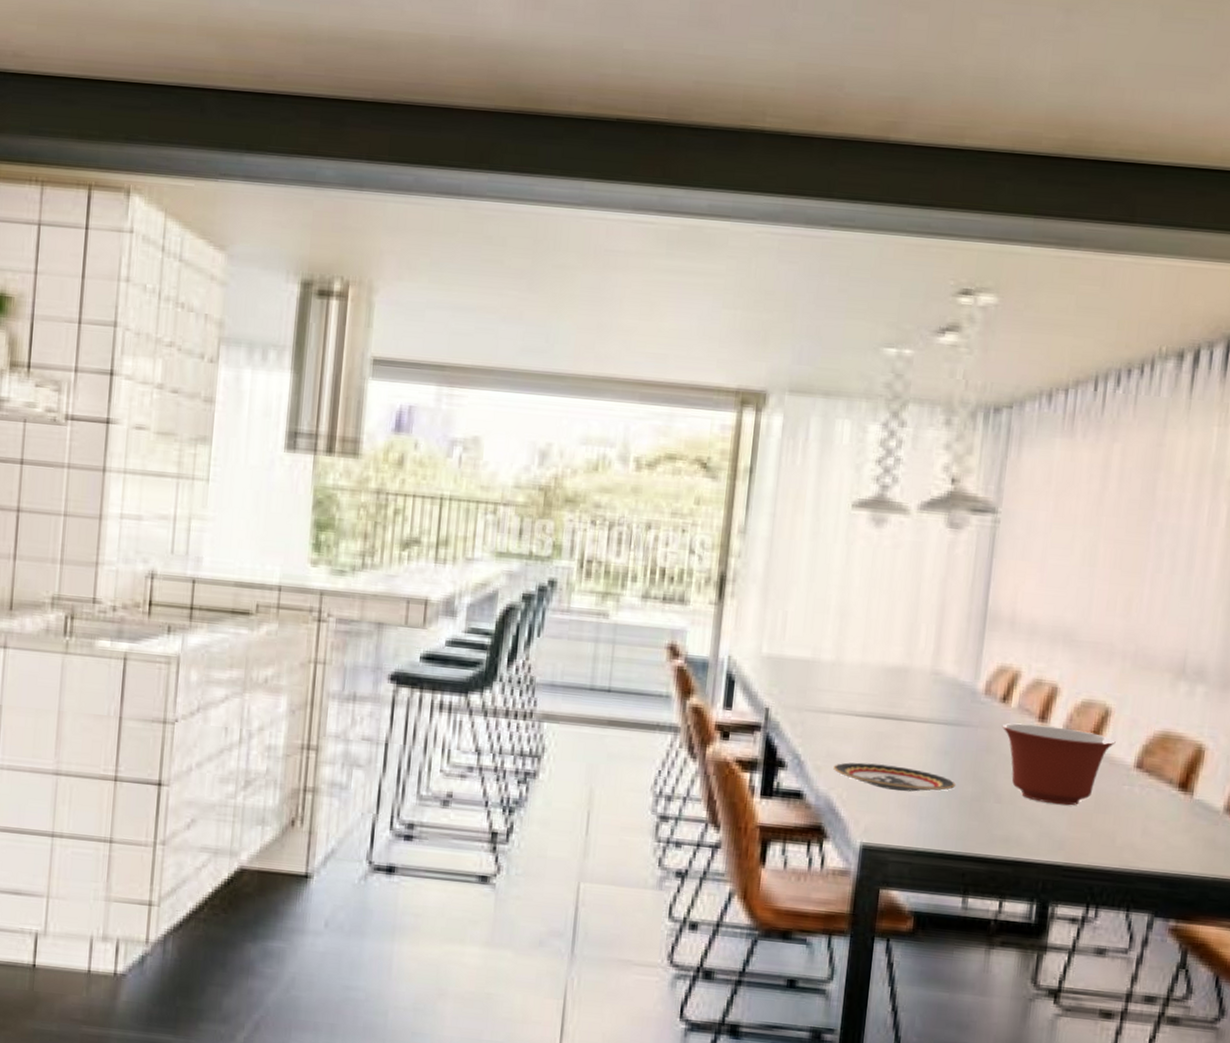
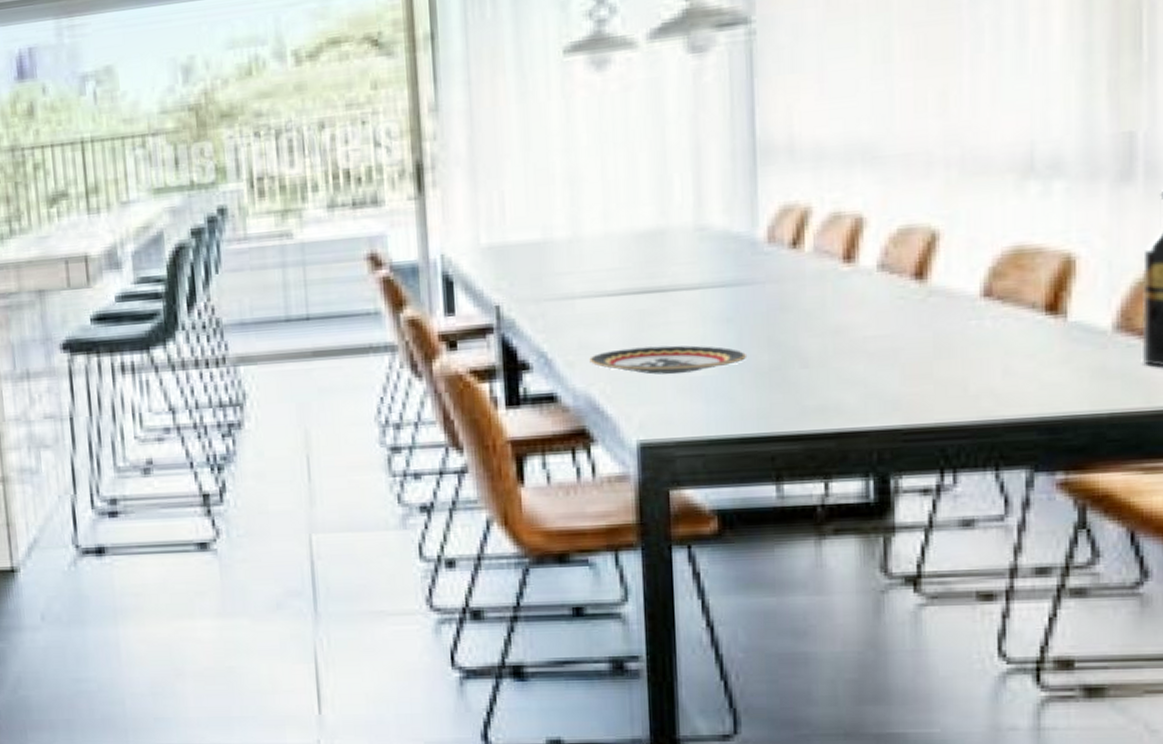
mixing bowl: present [1002,723,1116,806] -> none [796,264,951,358]

